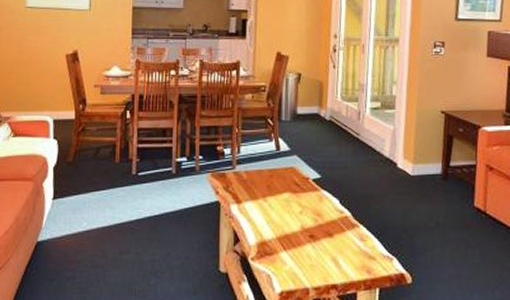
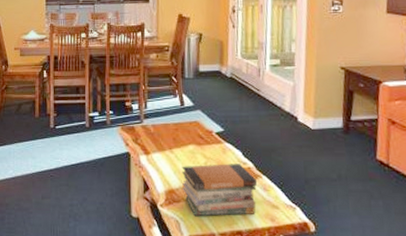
book stack: none [275,212,355,270] -> present [182,164,258,217]

